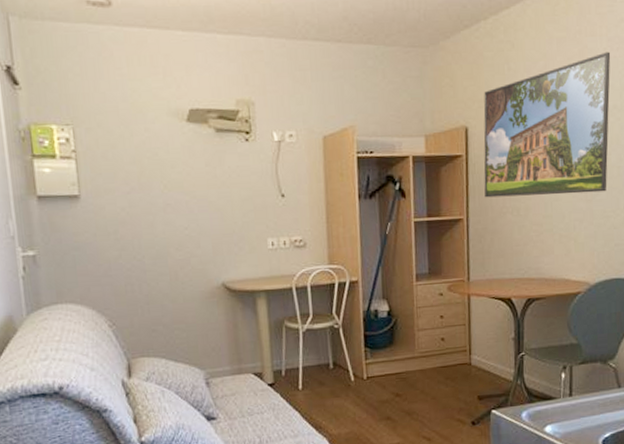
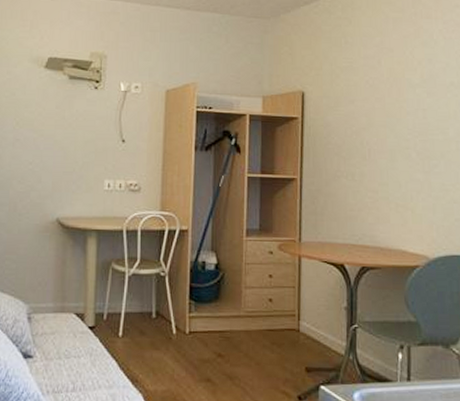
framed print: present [483,51,611,198] -> none [319,33,447,165]

